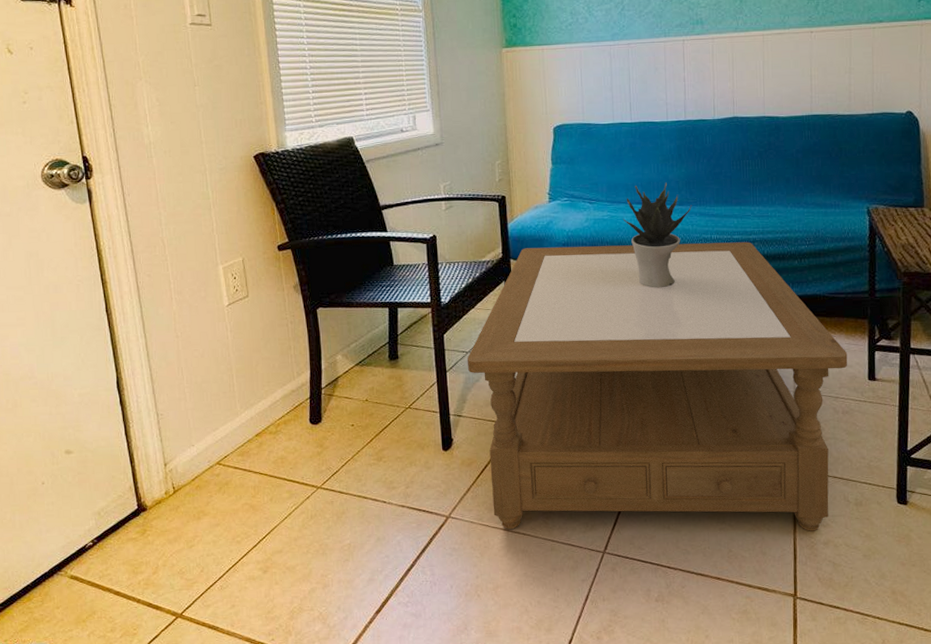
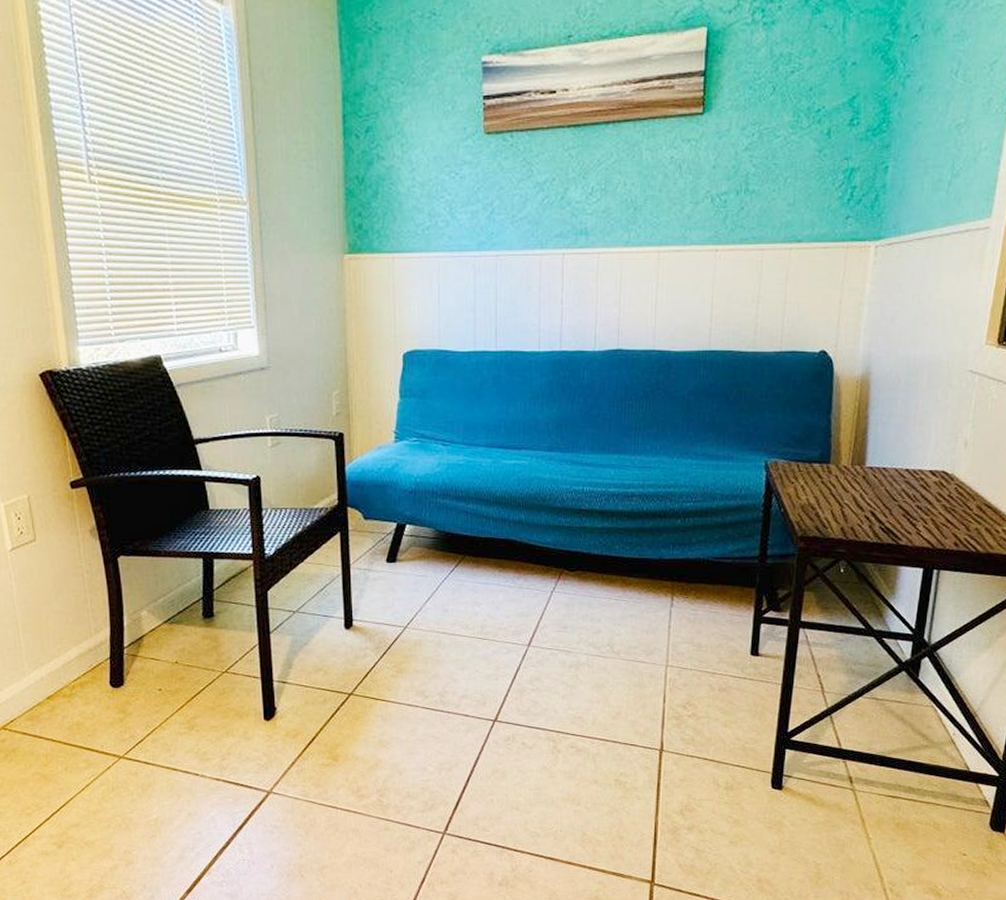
coffee table: present [467,242,848,531] -> none [295,494,730,816]
potted plant: present [622,182,692,288] -> none [481,424,563,546]

